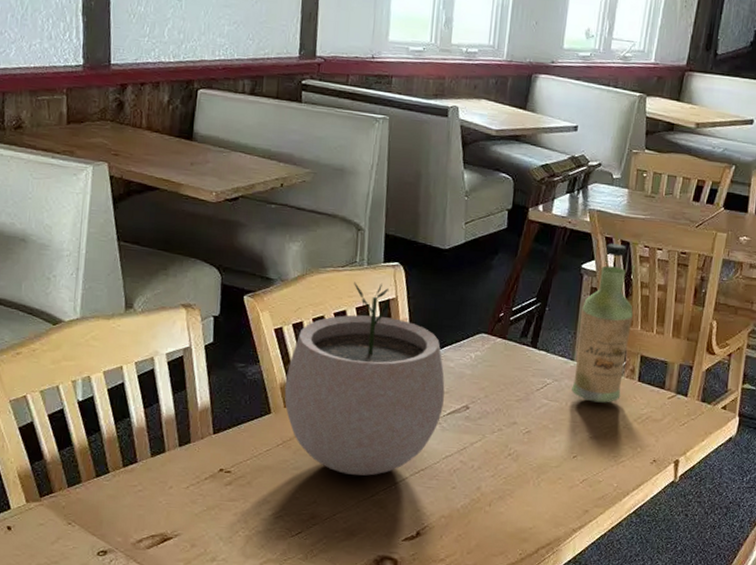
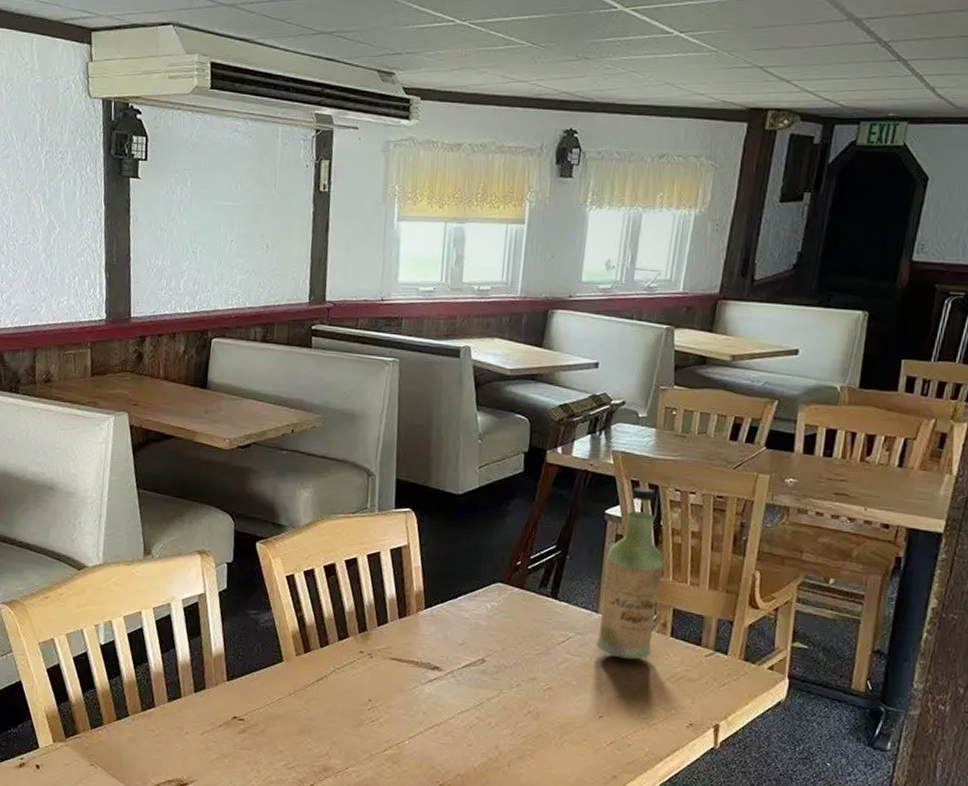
plant pot: present [284,281,445,476] -> none [296,528,460,729]

